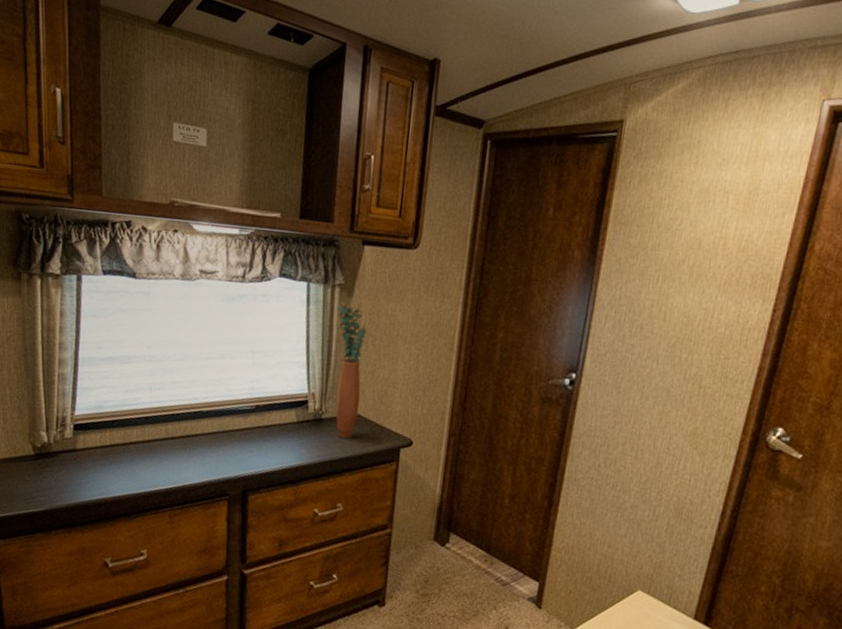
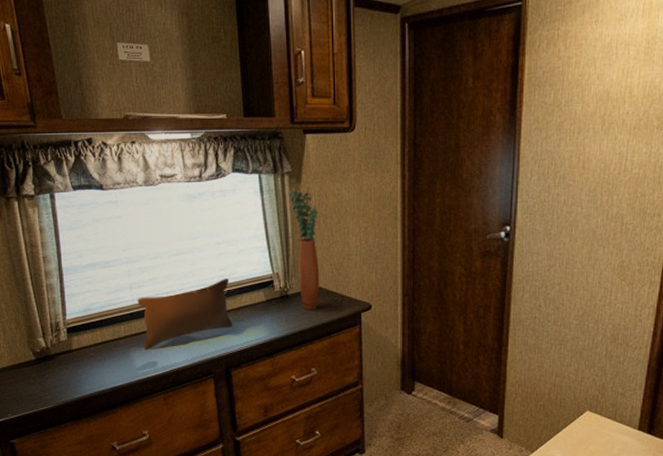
cushion: none [155,391,259,461] -> present [137,278,232,351]

